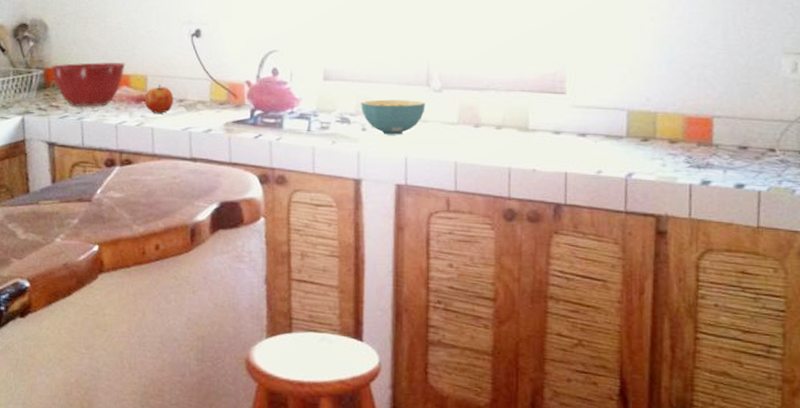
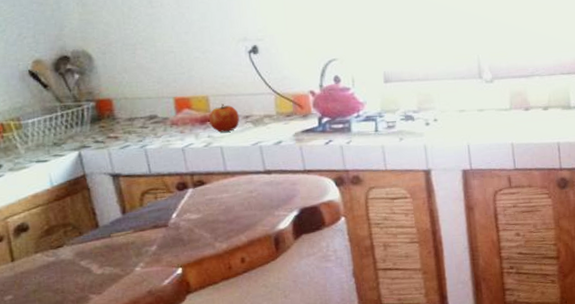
mixing bowl: present [51,61,126,107] -> none [102,85,184,135]
cereal bowl: present [361,99,426,135] -> none [422,92,481,127]

